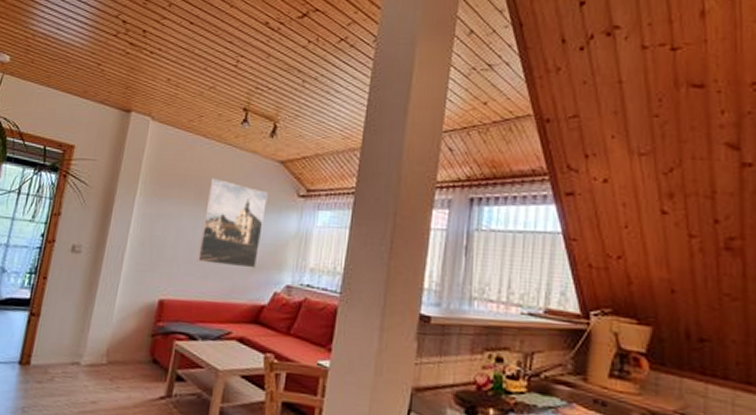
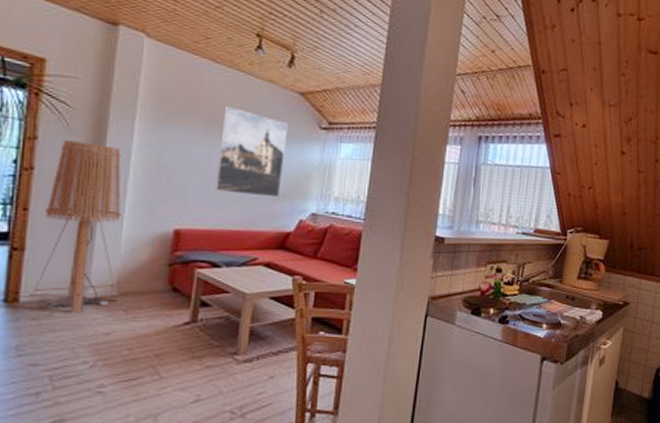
floor lamp: none [35,216,122,380] -> present [26,140,122,314]

